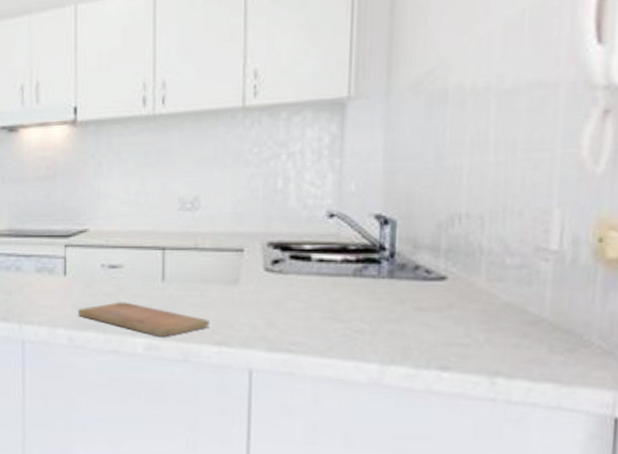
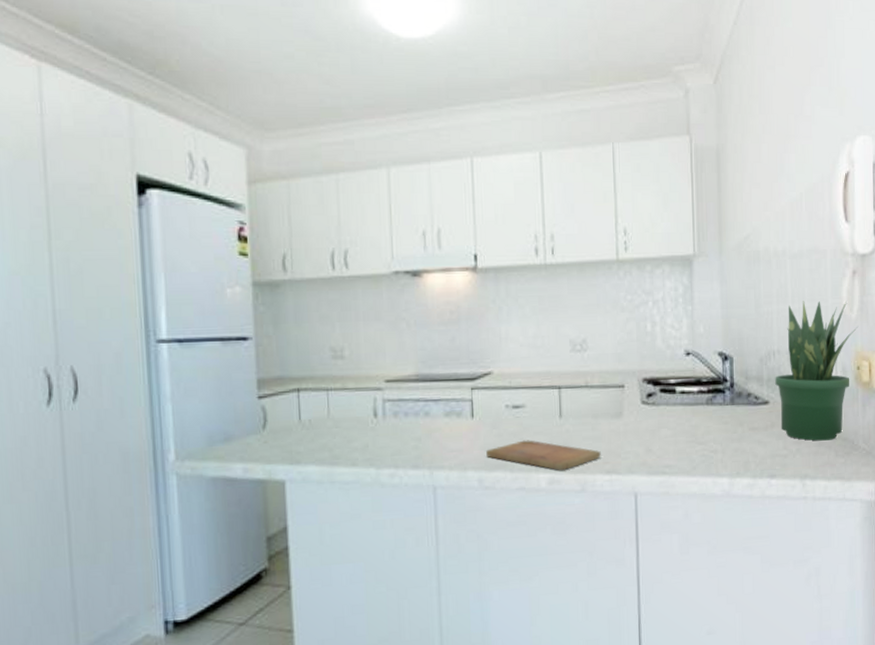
planter: none [458,151,605,331] -> present [775,301,858,441]

